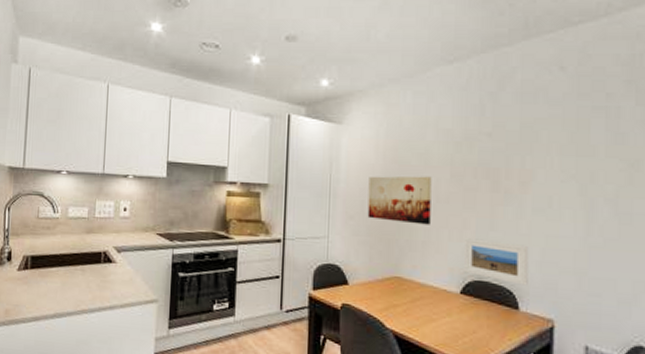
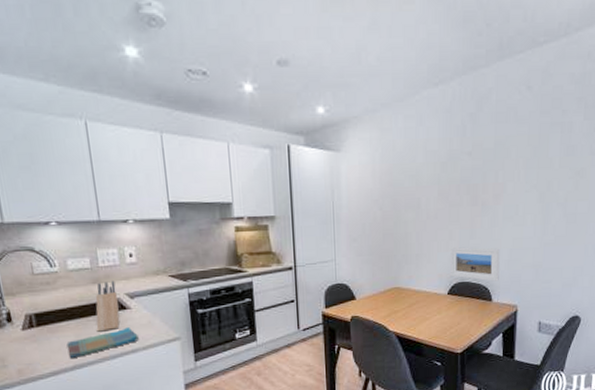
dish towel: none [52,281,118,307] -> present [66,327,139,359]
knife block: none [81,232,107,283] -> present [95,281,120,332]
wall art: present [367,176,432,225] -> none [368,196,422,240]

